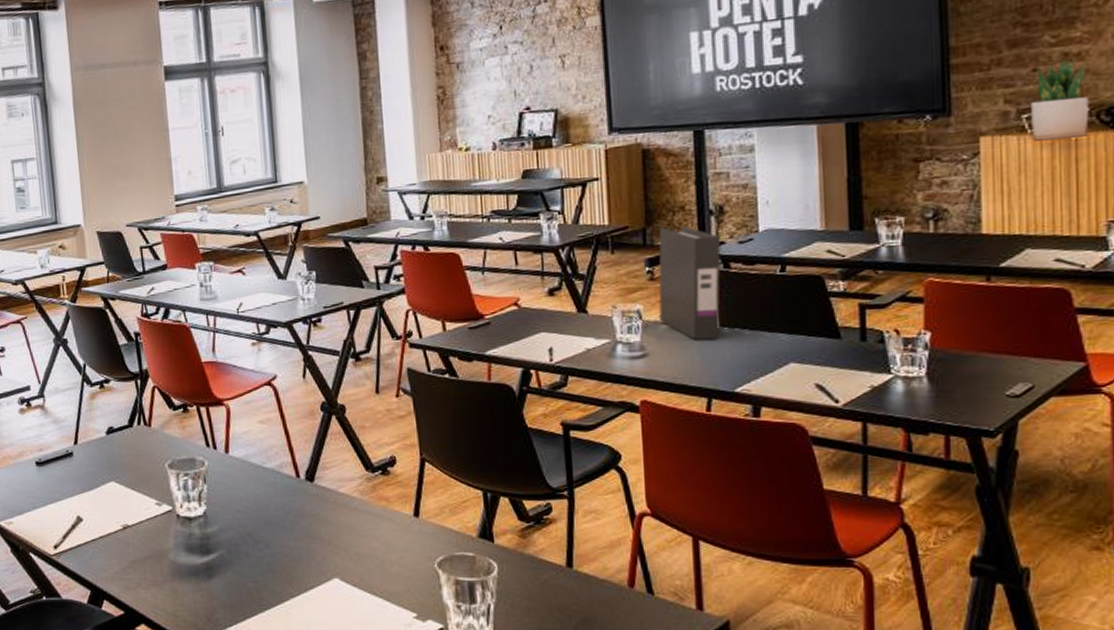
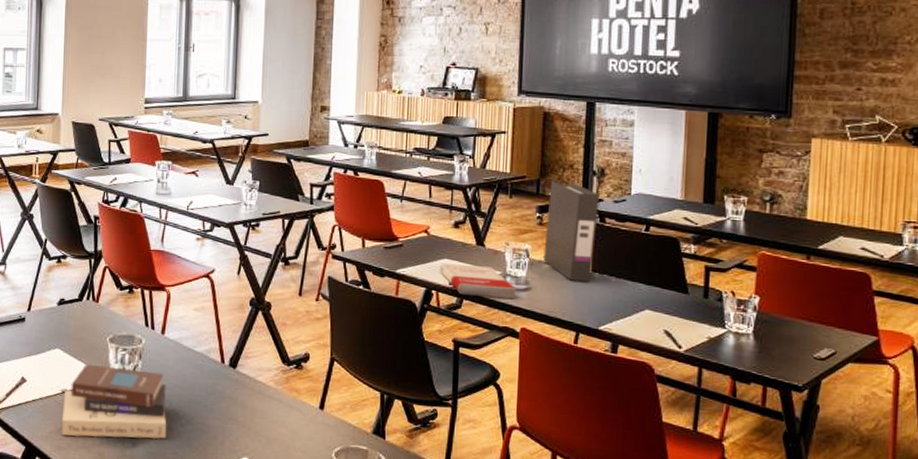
books: none [126,494,245,575] -> present [61,363,167,440]
book: none [535,335,631,371] -> present [438,263,517,298]
planter: present [1031,58,1089,141] -> none [852,83,898,149]

